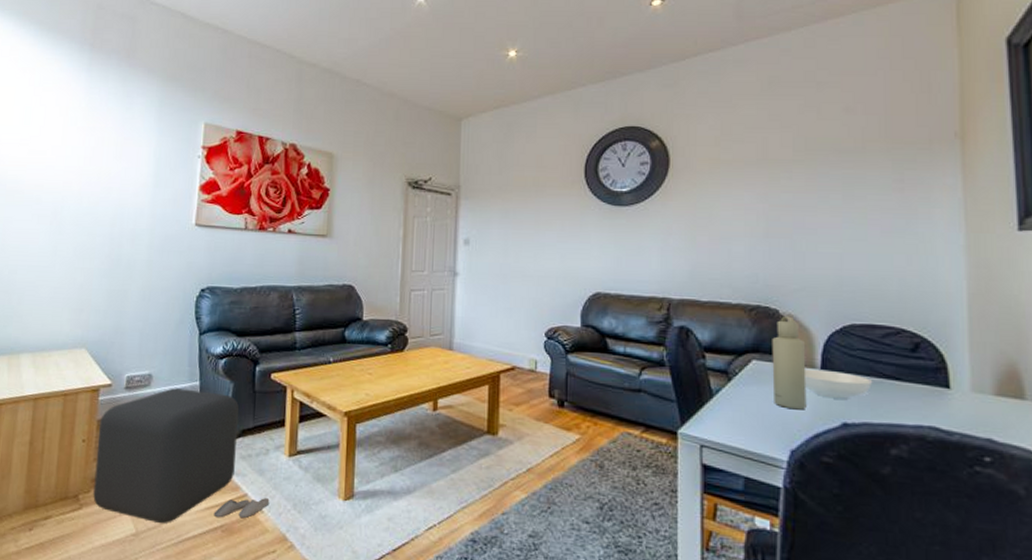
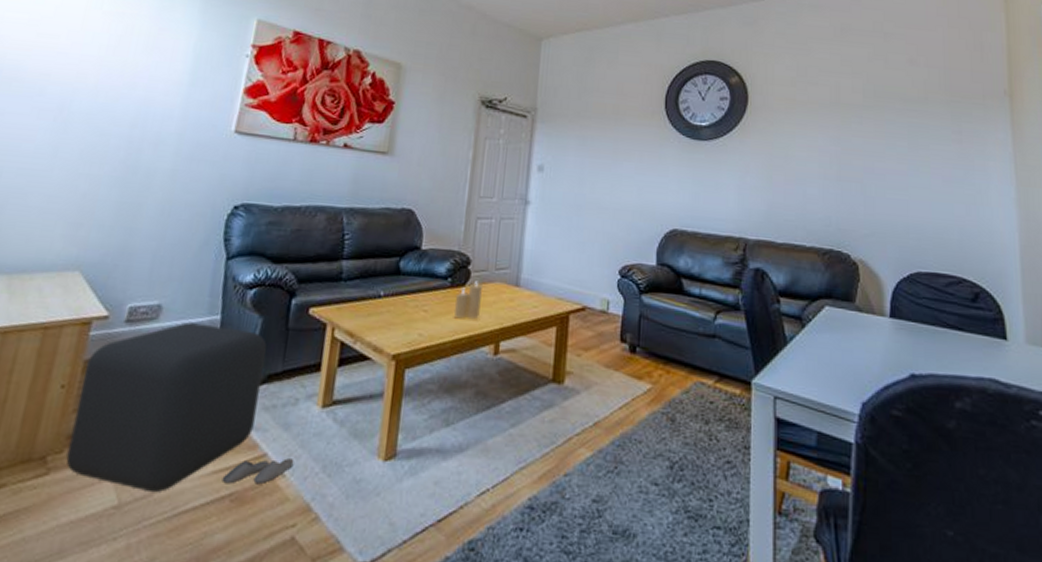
candle: none [395,346,419,381] -> present [453,280,482,320]
bottle: present [772,316,807,410] -> none [844,261,877,360]
bowl: present [805,368,873,399] -> none [875,316,938,349]

